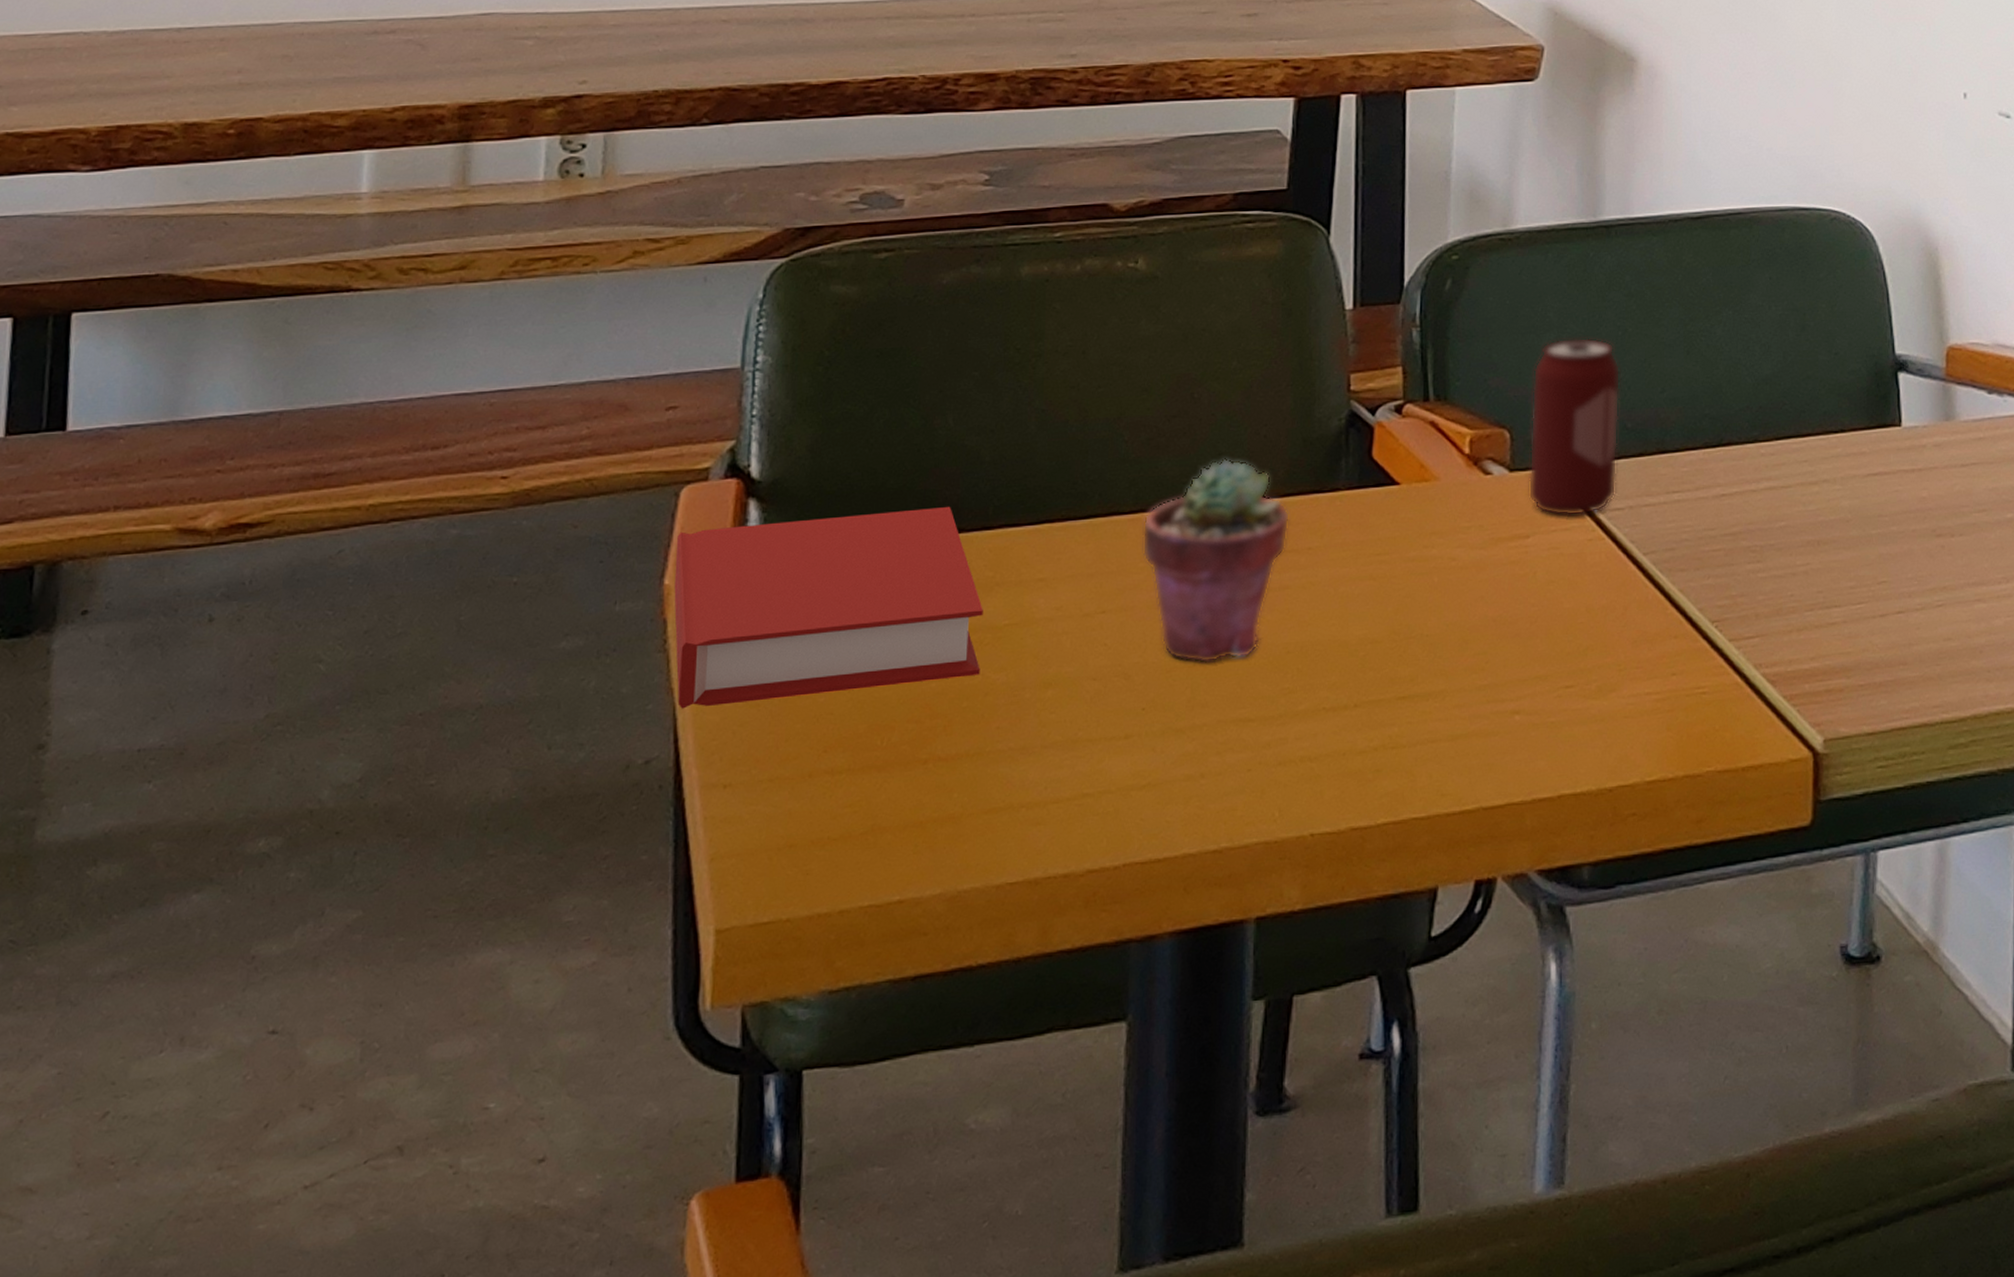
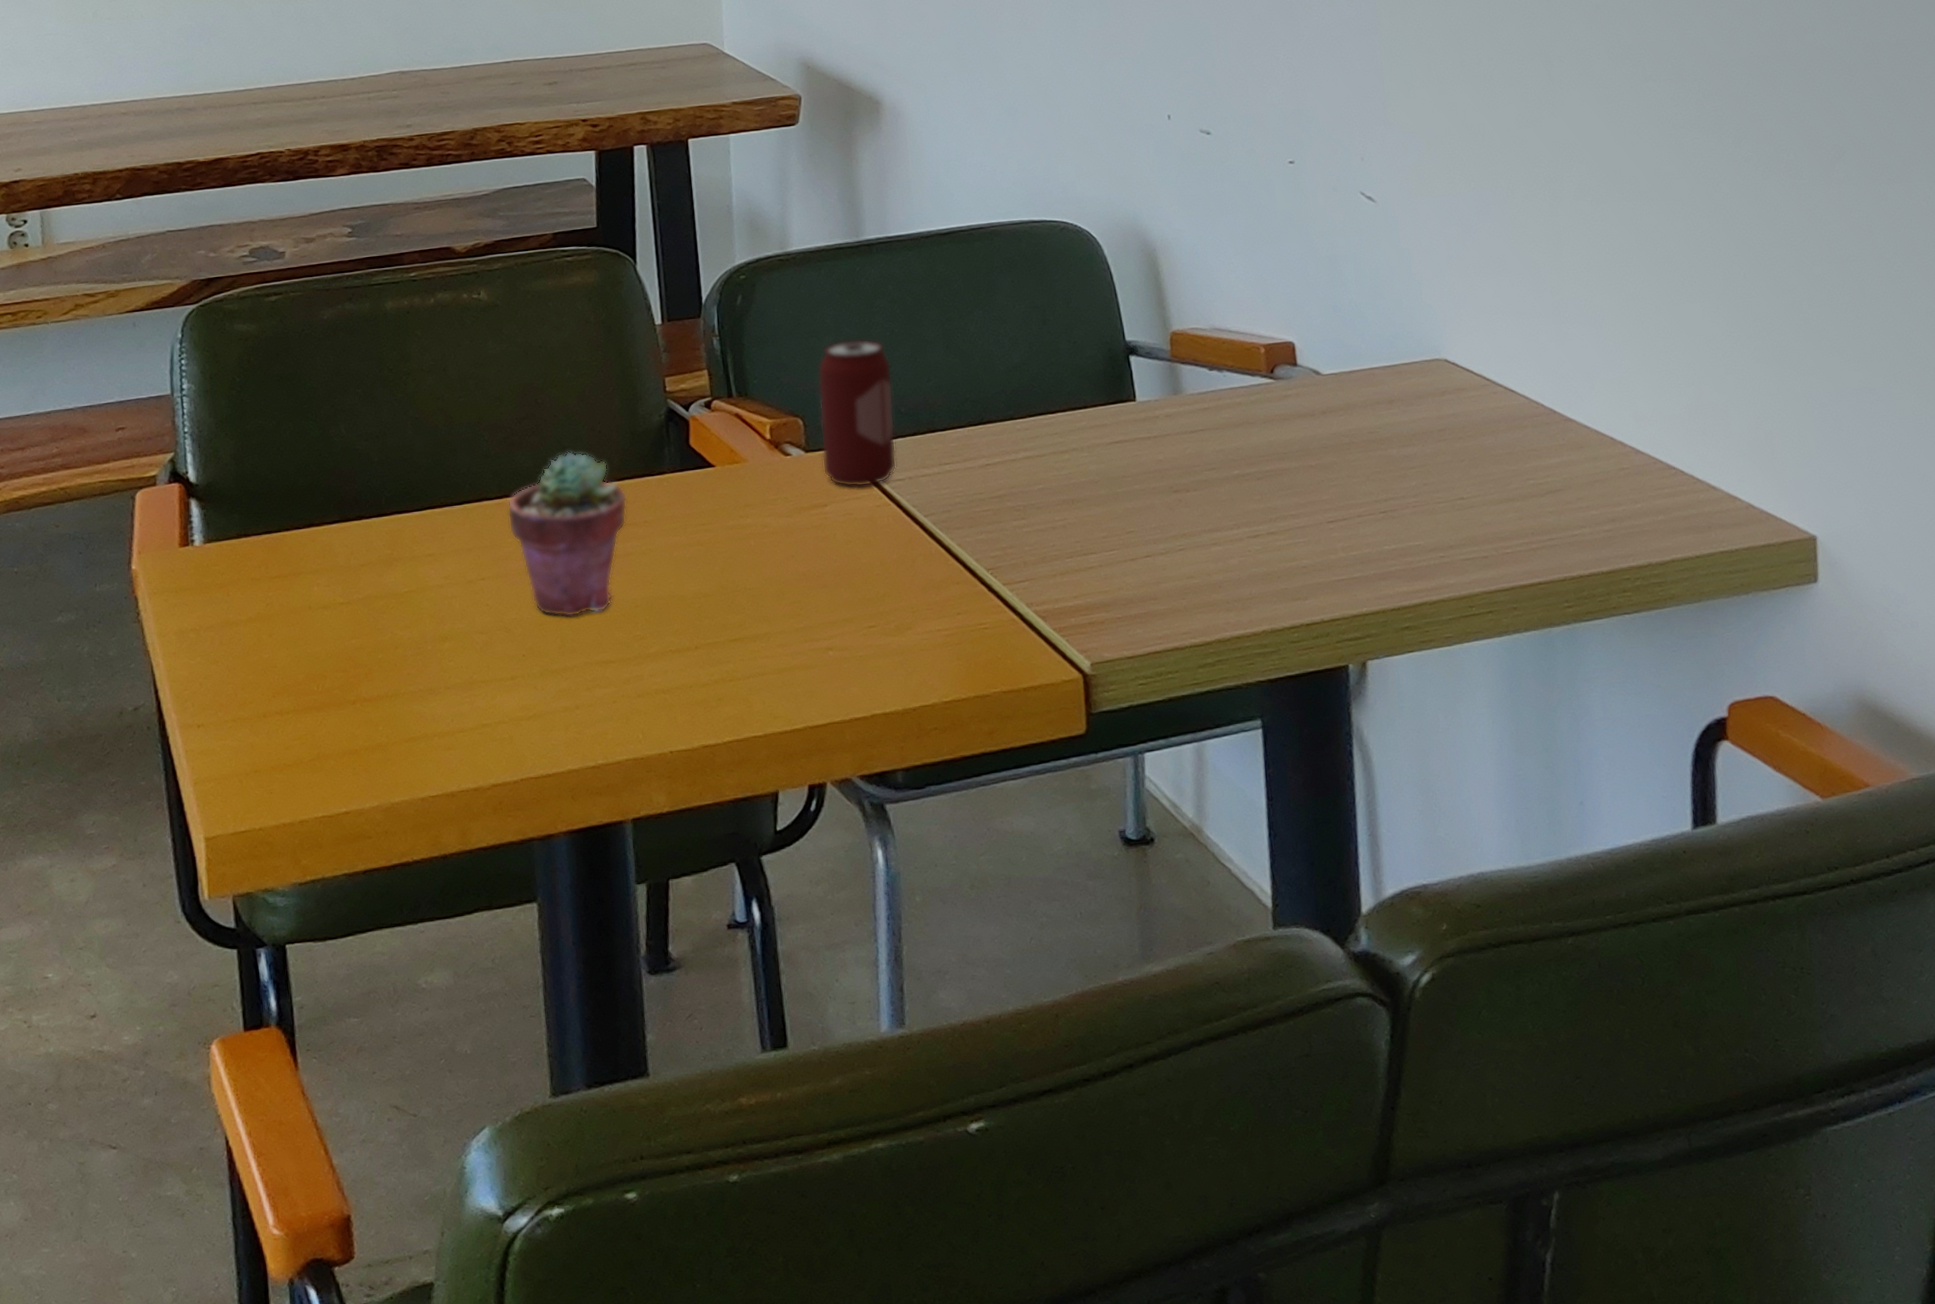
book: present [674,507,983,709] -> none [137,499,390,667]

